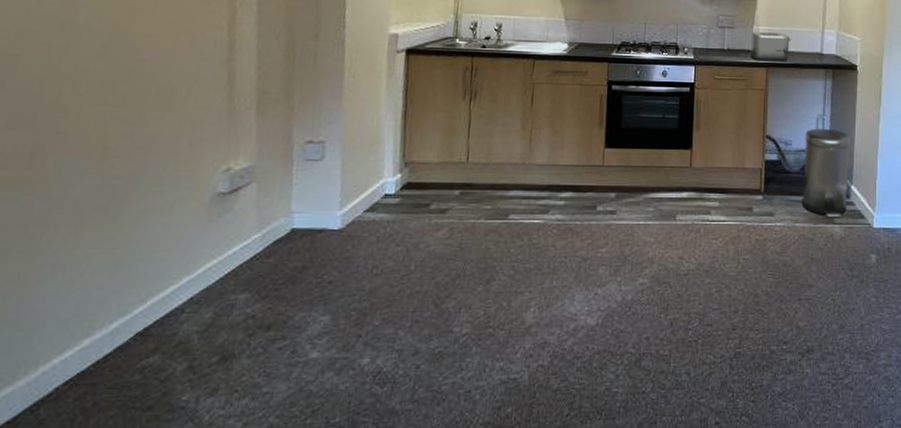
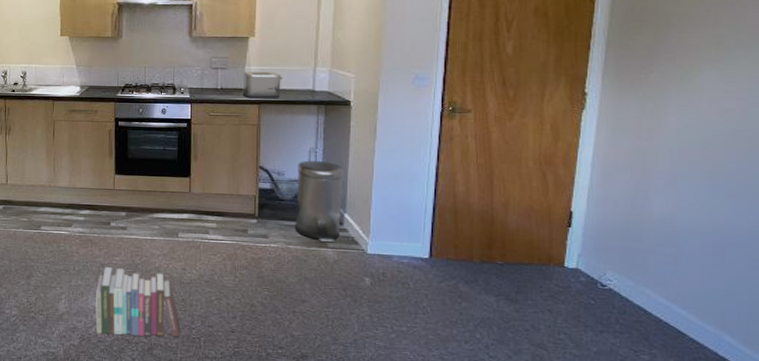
books: none [573,261,674,348] -> present [96,266,179,337]

